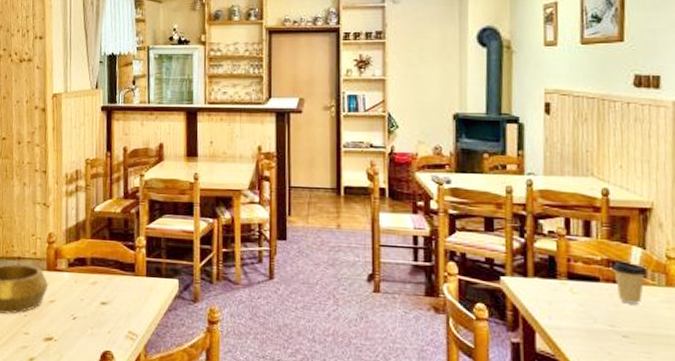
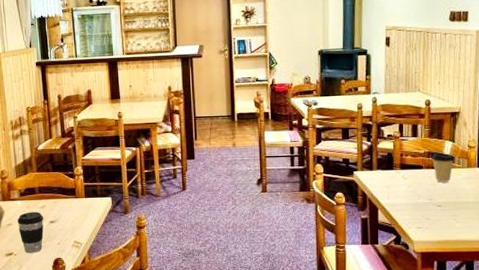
coffee cup: none [62,288,94,341] -> present [17,212,44,253]

